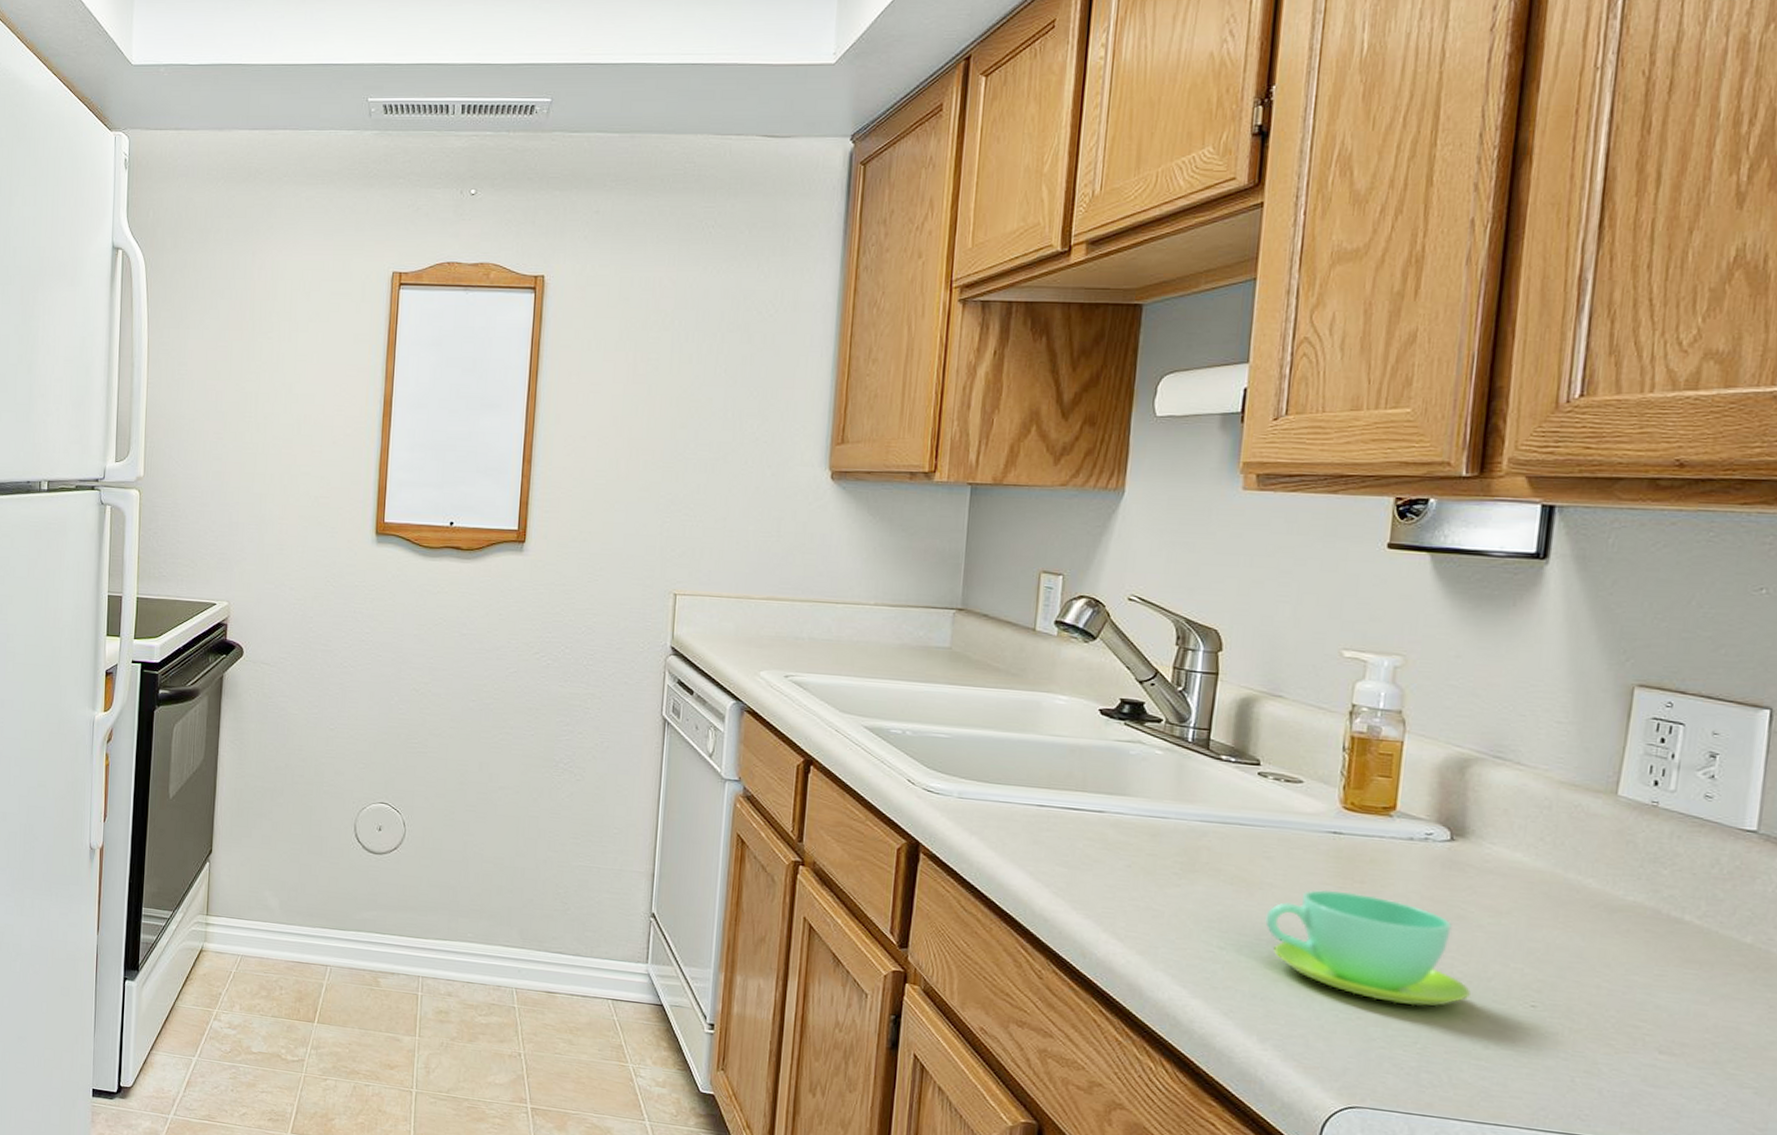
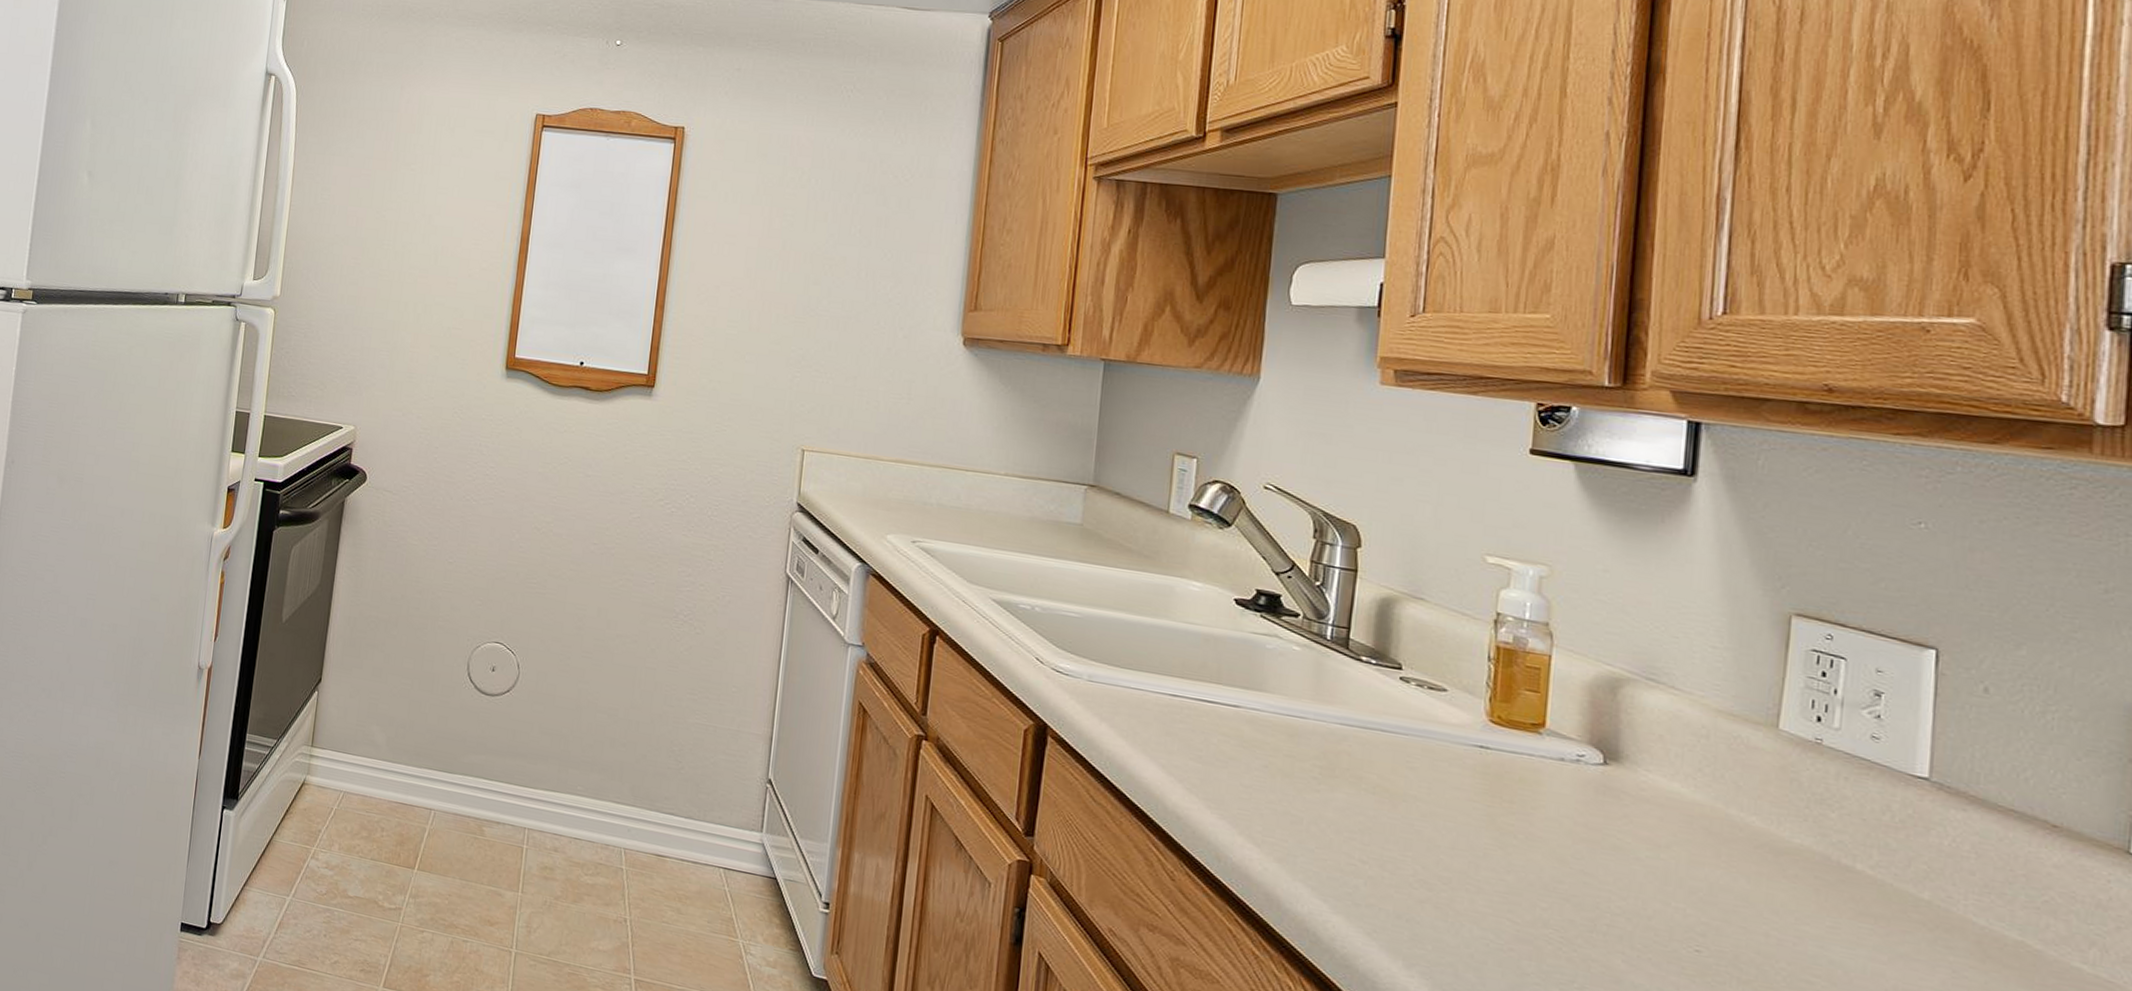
cup: present [1265,890,1472,1006] -> none [1410,806,1631,943]

